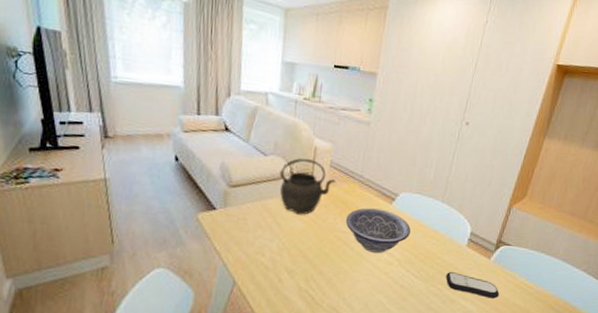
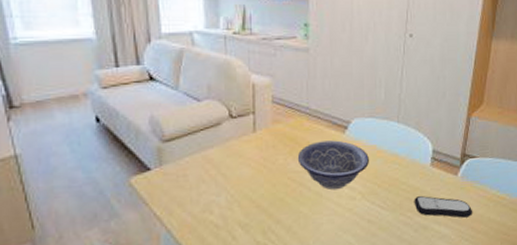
kettle: present [279,158,336,215] -> none [217,97,281,161]

